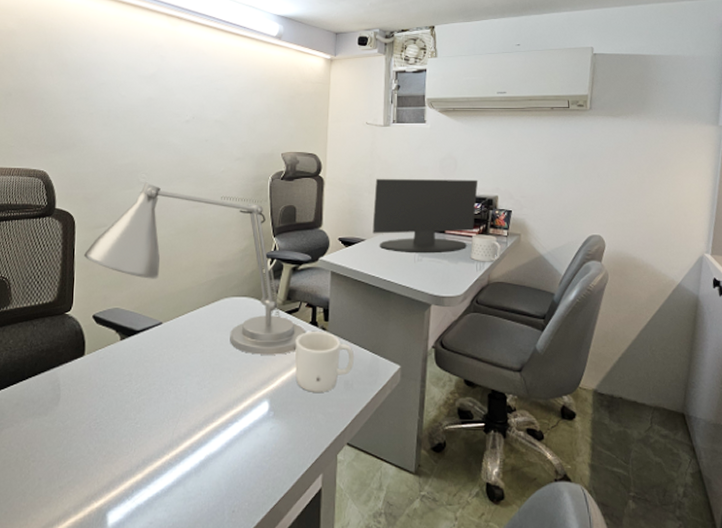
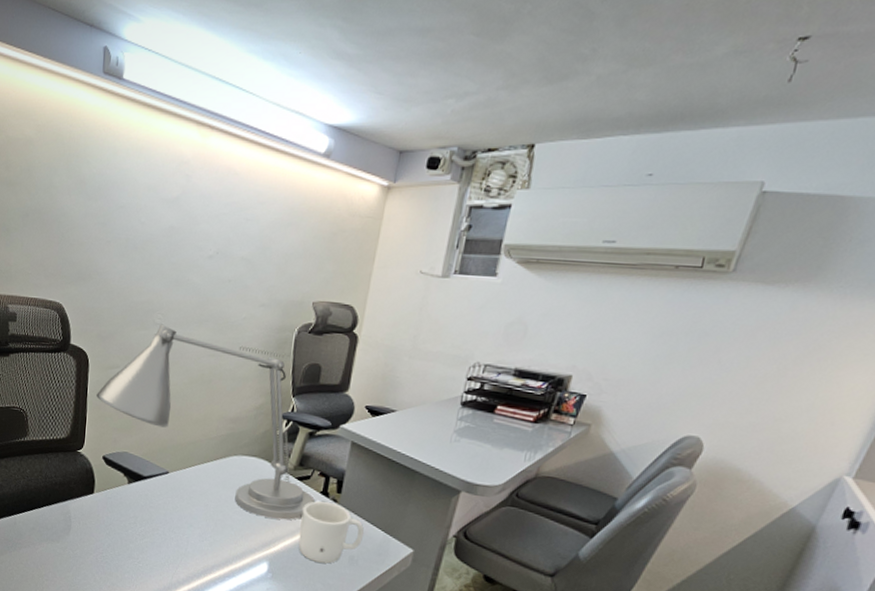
monitor: present [372,178,478,252] -> none [406,340,551,436]
mug: present [470,234,502,262] -> none [520,418,563,454]

